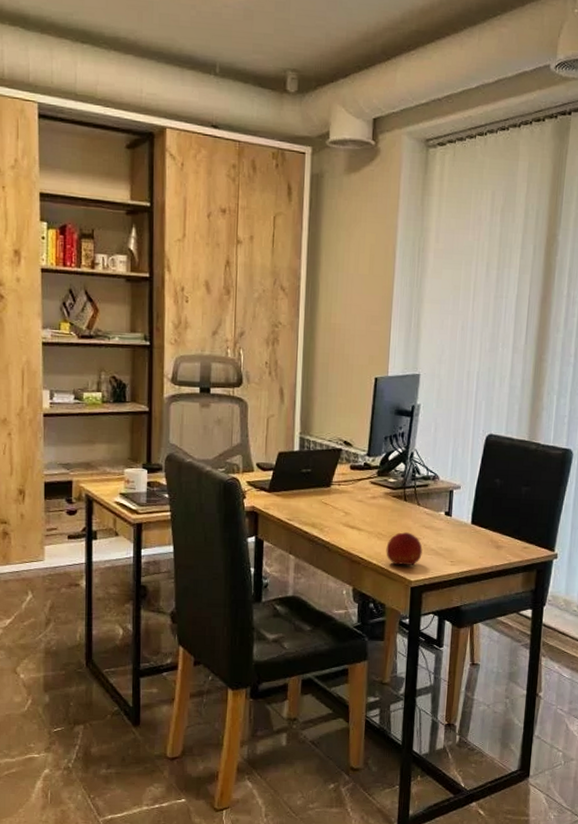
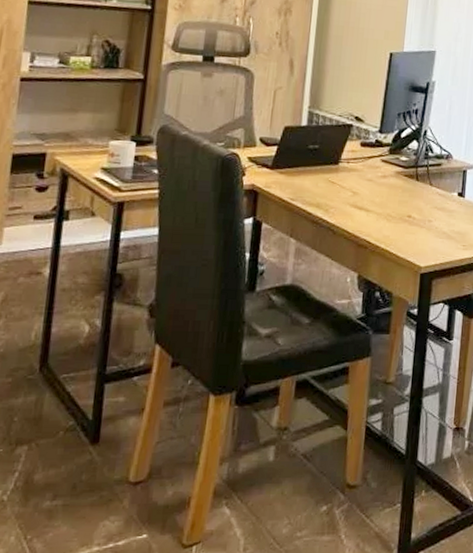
fruit: present [386,532,423,567] -> none [395,214,434,251]

